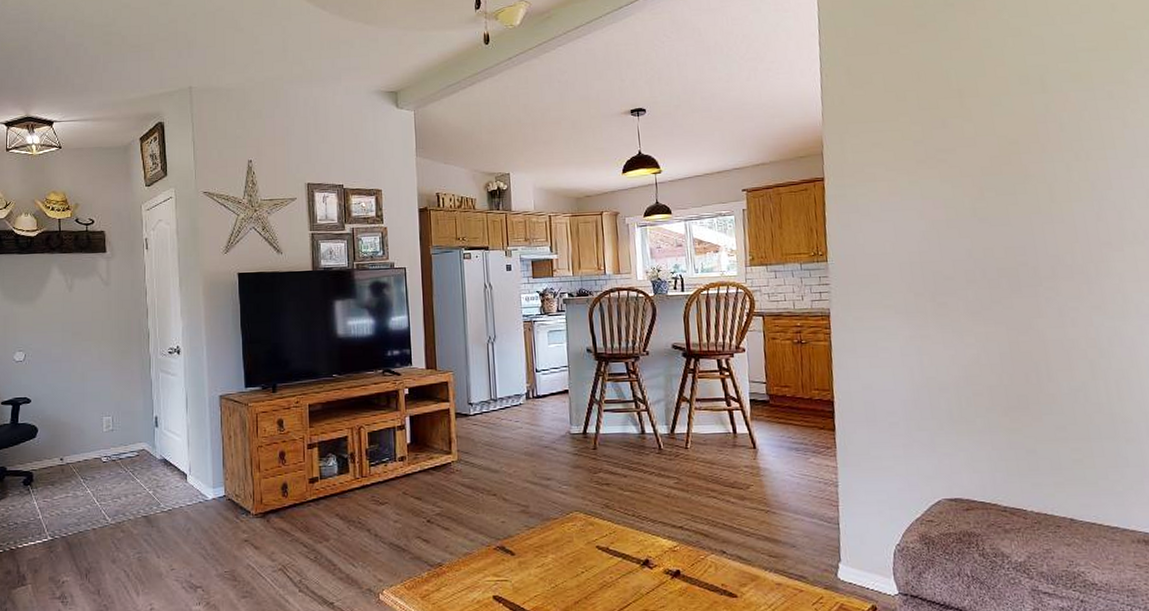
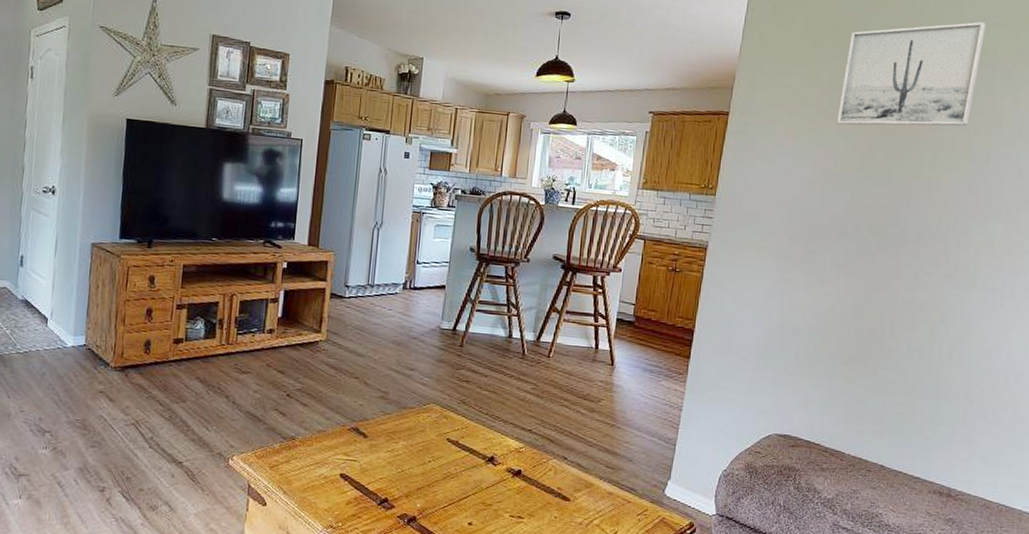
wall art: none [933,49,1079,173] -> present [837,21,986,126]

